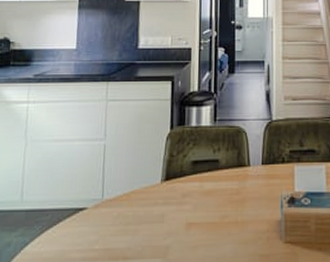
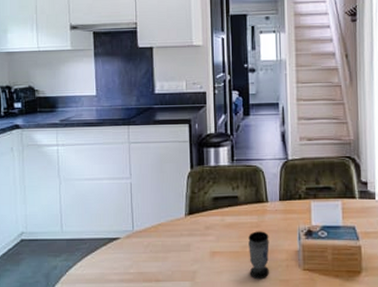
cup: none [227,198,250,255] -> present [248,231,269,280]

